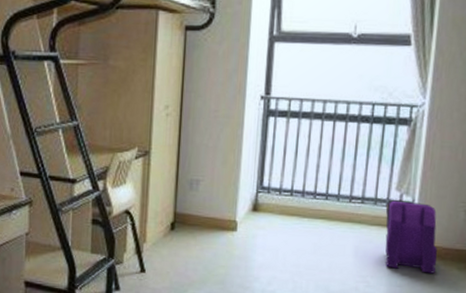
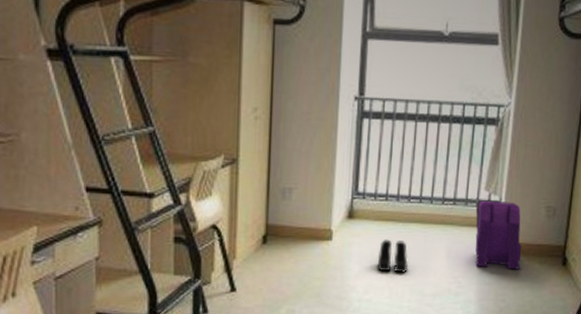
boots: none [281,233,314,268] -> present [377,239,409,273]

